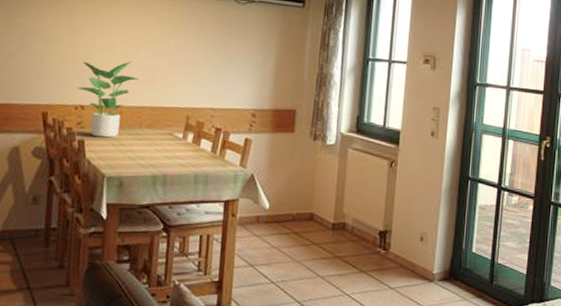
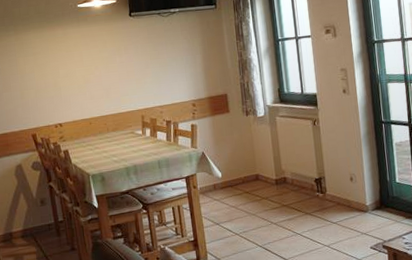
potted plant: present [76,61,139,138] -> none [53,81,98,146]

